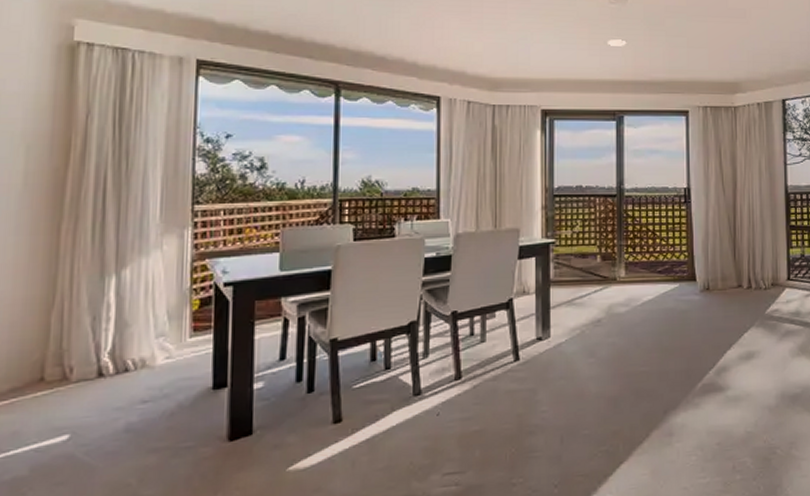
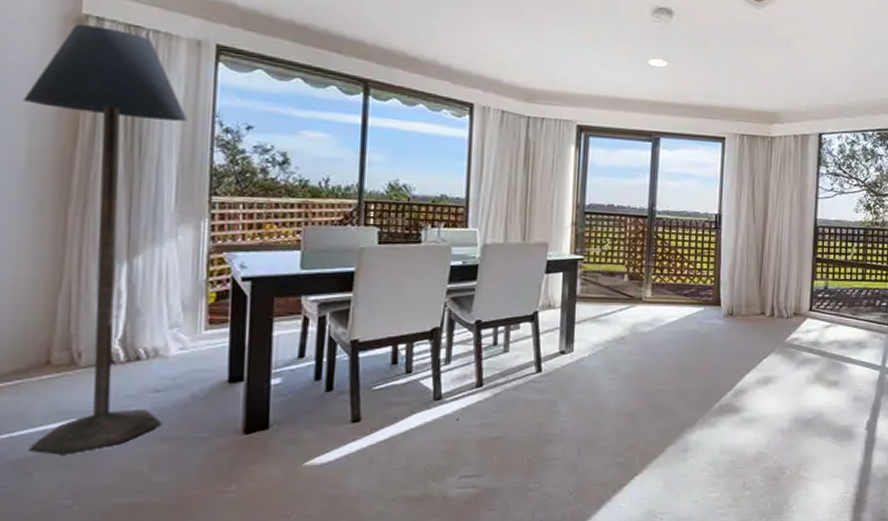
floor lamp: none [21,51,170,473] -> present [24,24,187,455]

